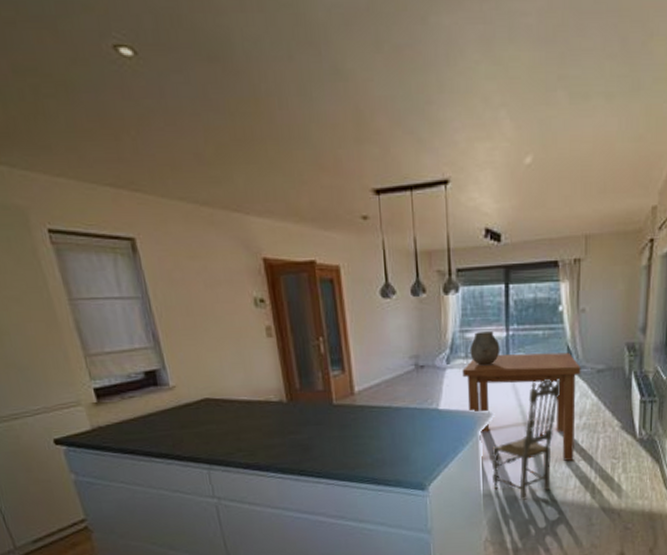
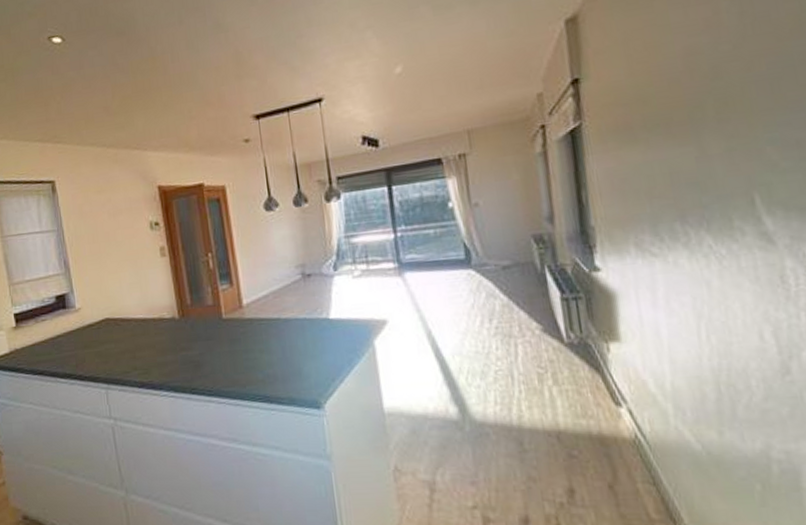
dining table: present [462,352,581,461] -> none [351,250,490,372]
ceramic pot: present [470,331,500,366] -> none [357,234,390,271]
chair: present [492,378,561,500] -> none [391,278,466,420]

